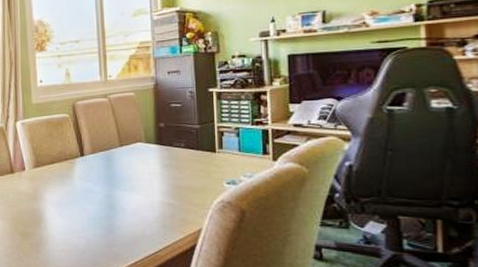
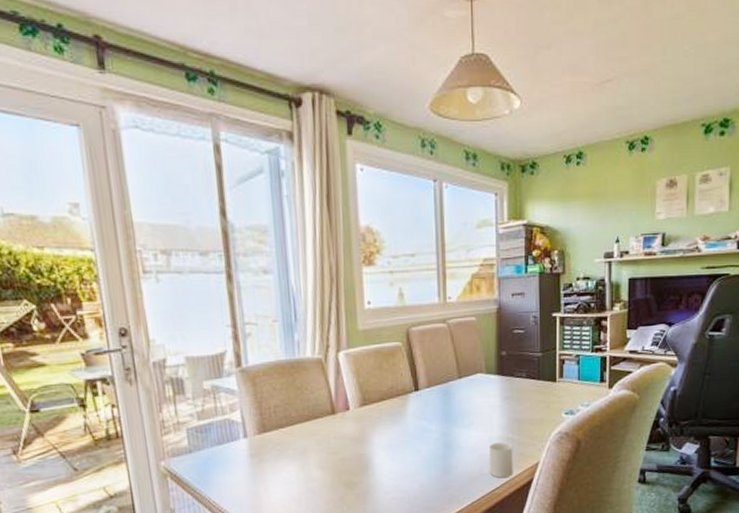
cup: none [150,207,176,241] -> present [488,442,513,478]

